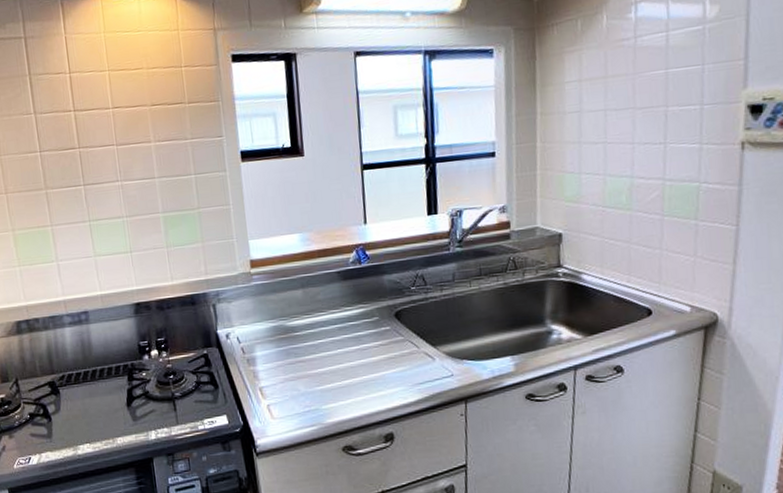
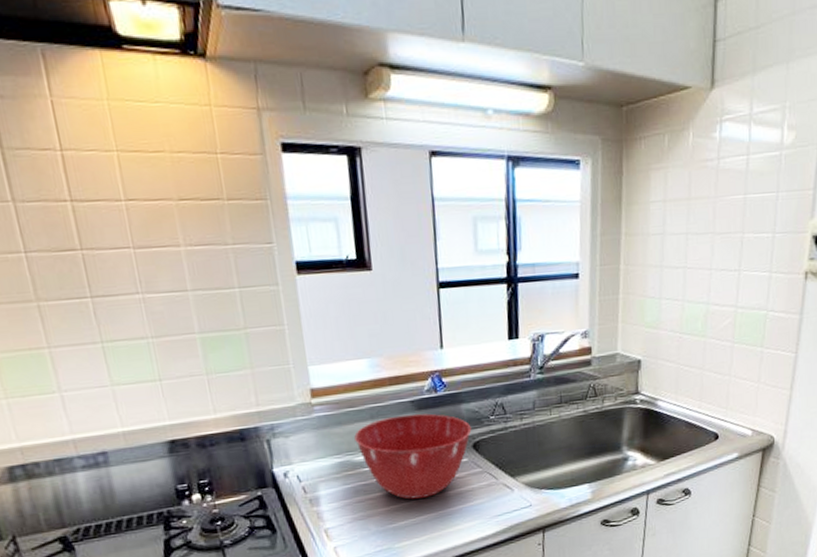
mixing bowl: none [287,283,394,364] -> present [354,413,472,500]

